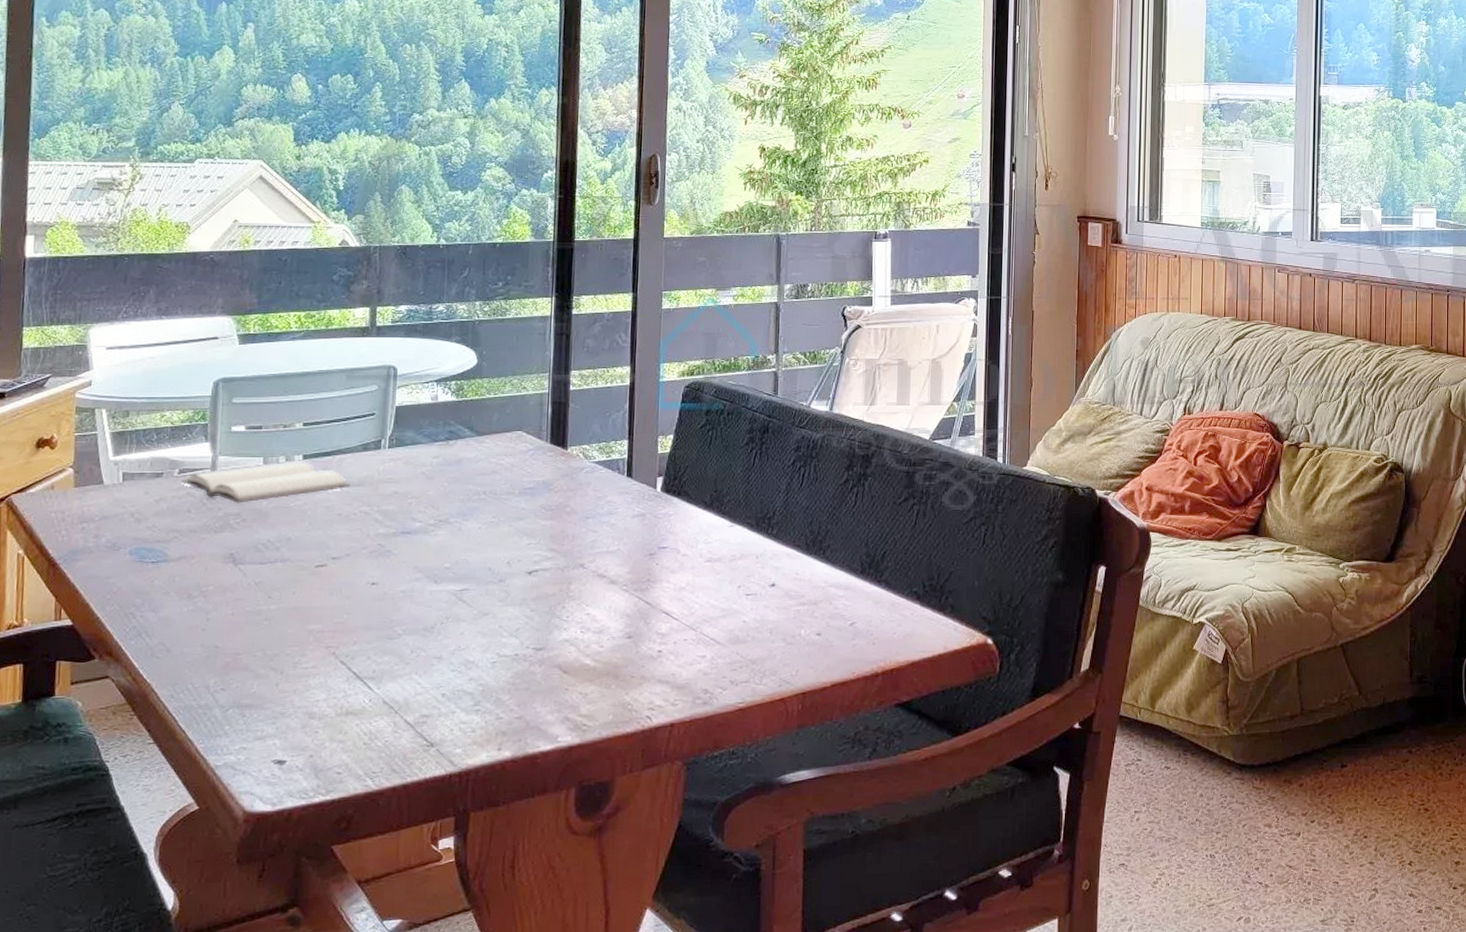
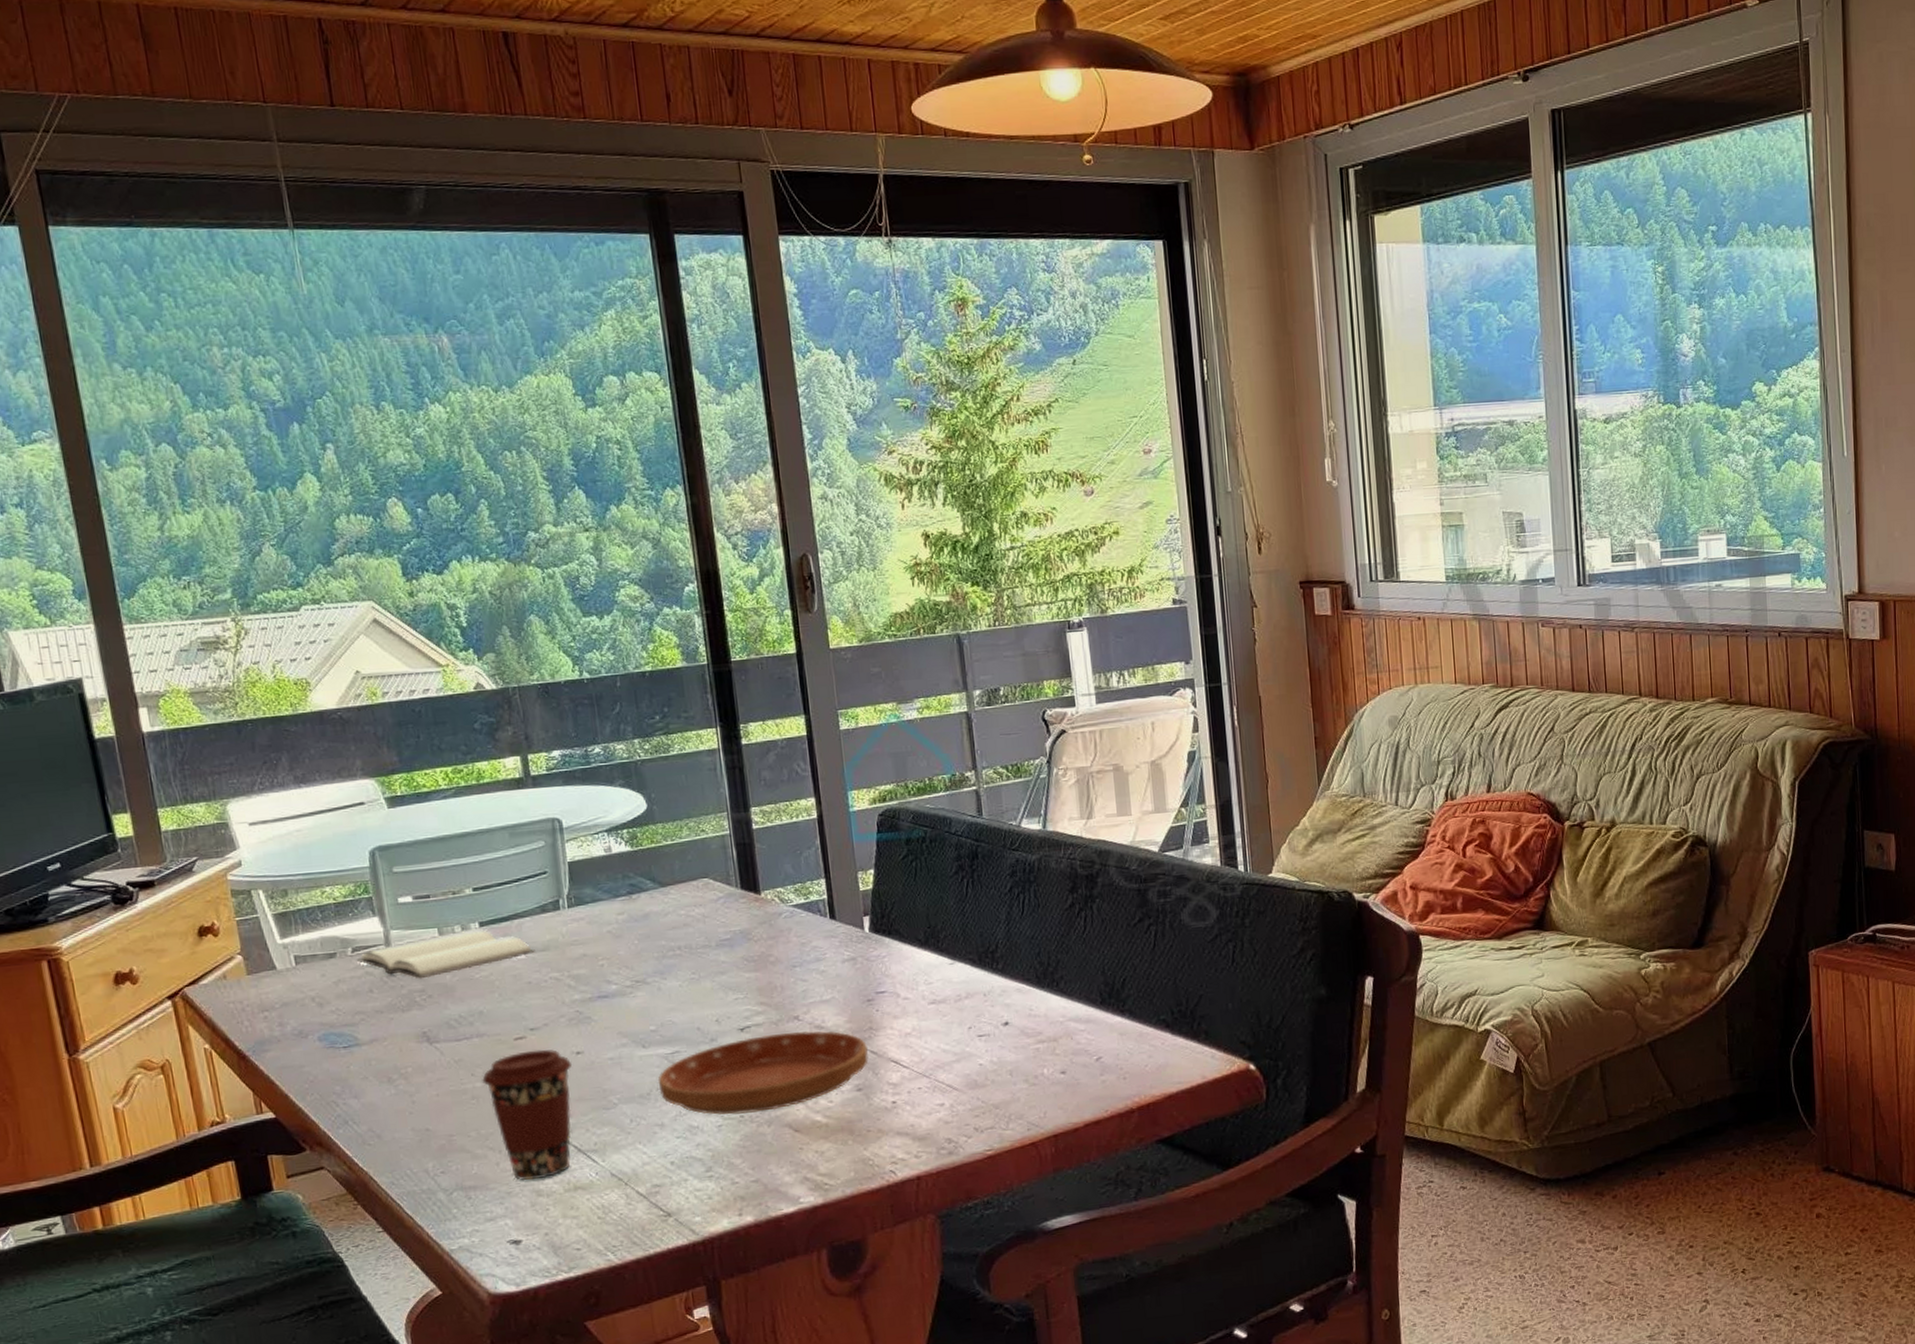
coffee cup: none [278,578,366,703] -> present [482,1049,573,1181]
saucer: none [443,579,643,652] -> present [657,1031,869,1115]

